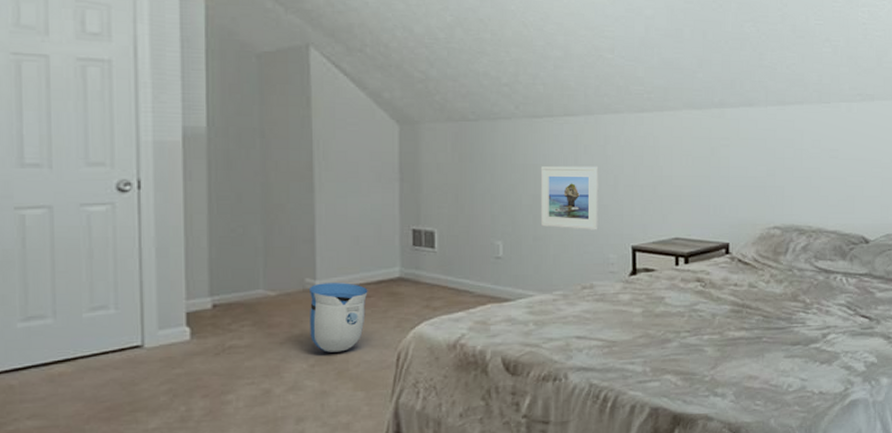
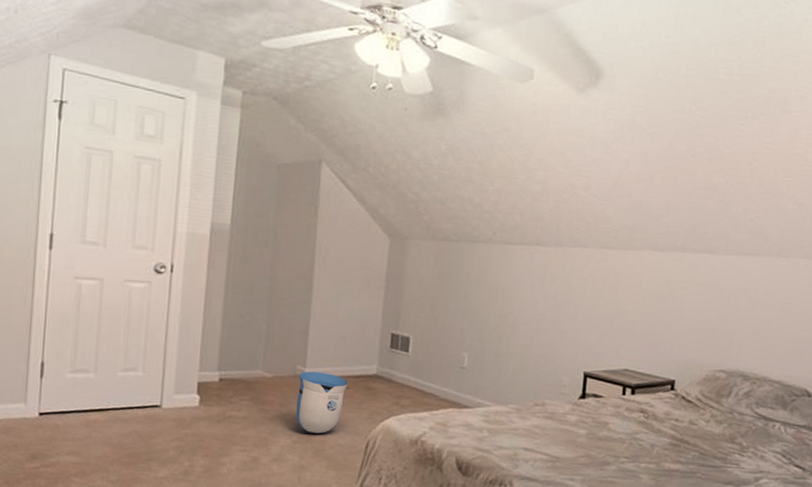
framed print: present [540,166,599,230] -> none [504,289,562,354]

